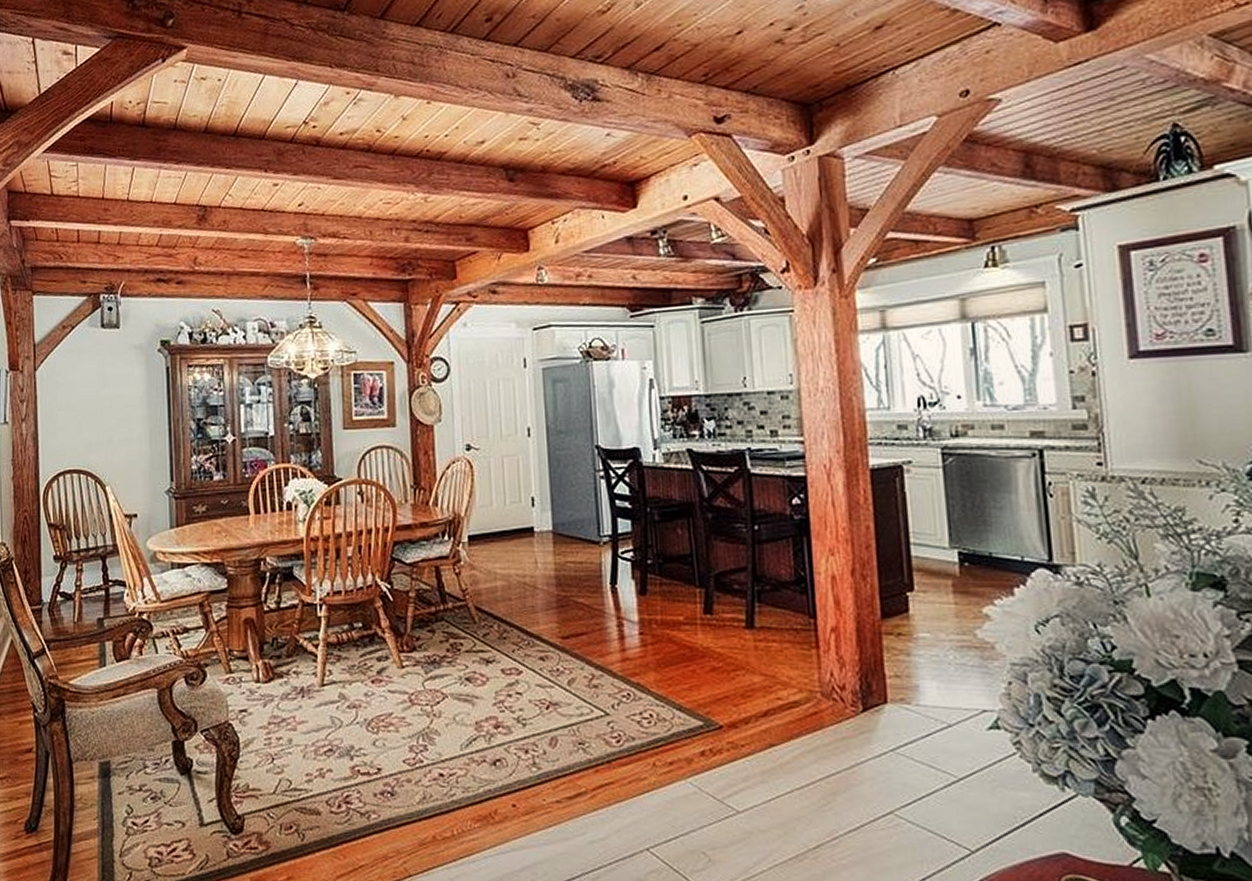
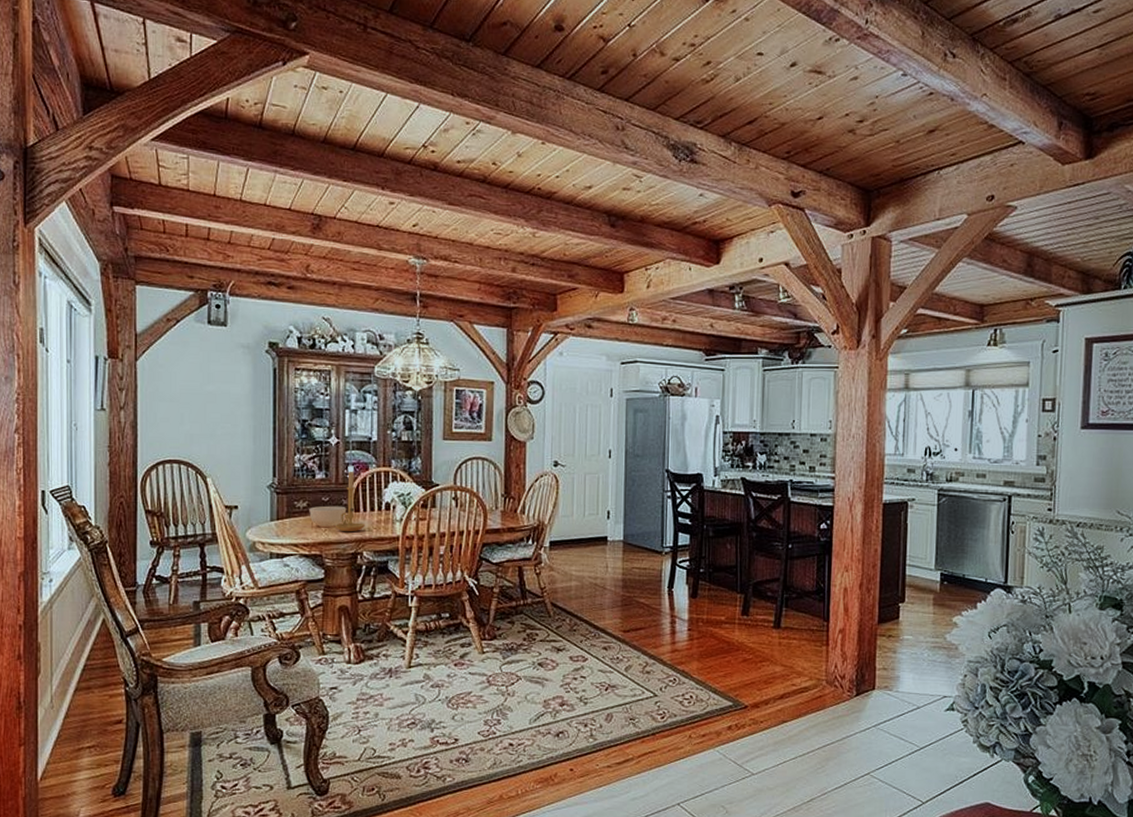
bowl: none [208,508,247,533] -> present [309,505,347,528]
candle holder: none [236,464,266,537] -> present [336,465,365,532]

